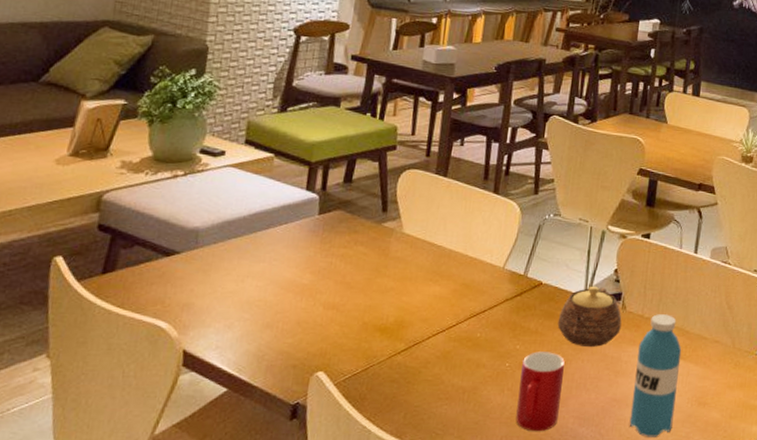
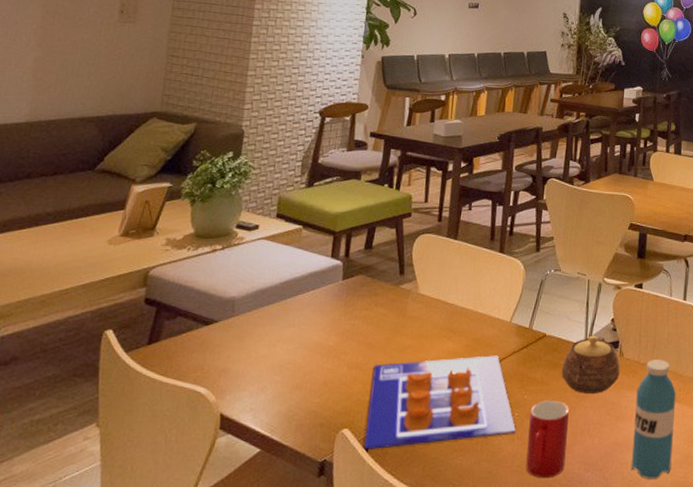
poster: none [341,301,506,394] -> present [364,355,516,450]

